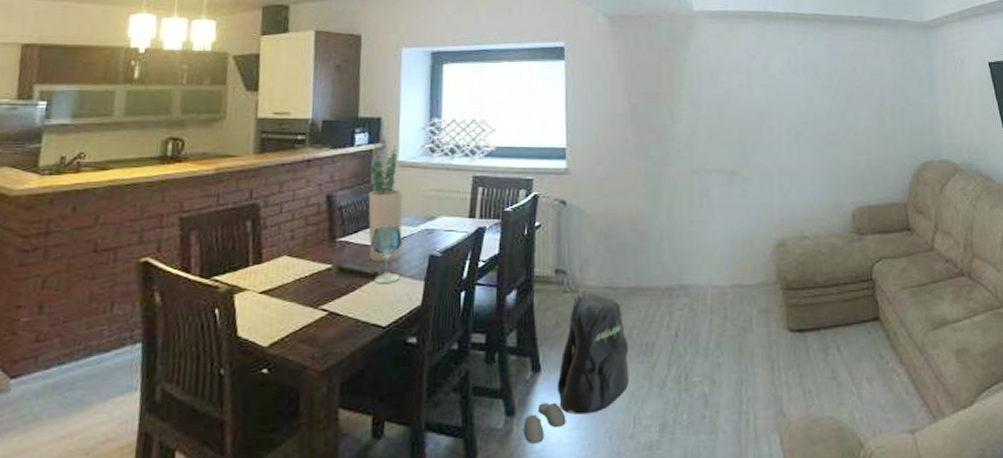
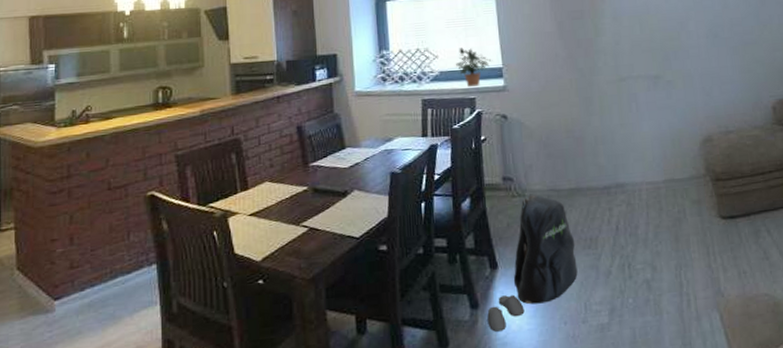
vase: present [368,145,403,262] -> none [331,77,366,182]
wine glass: present [370,225,404,284] -> none [338,148,367,201]
potted plant: none [515,122,555,167] -> present [456,48,492,88]

